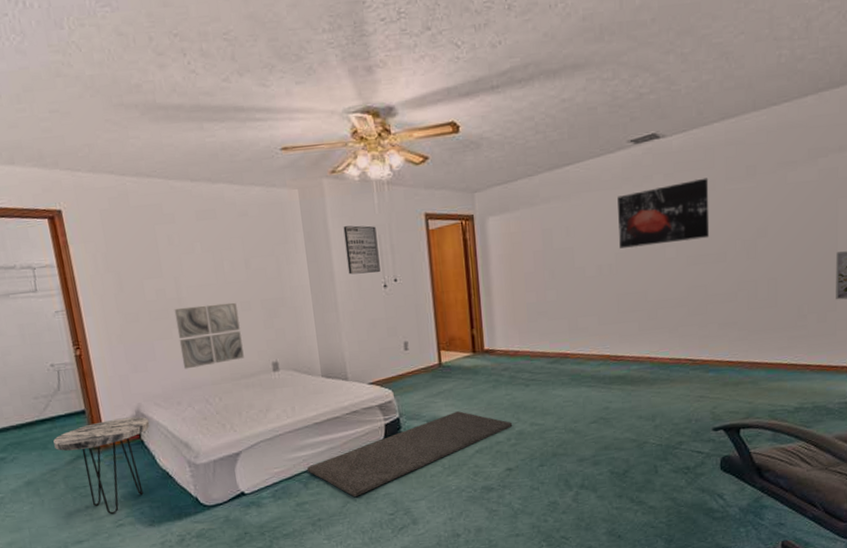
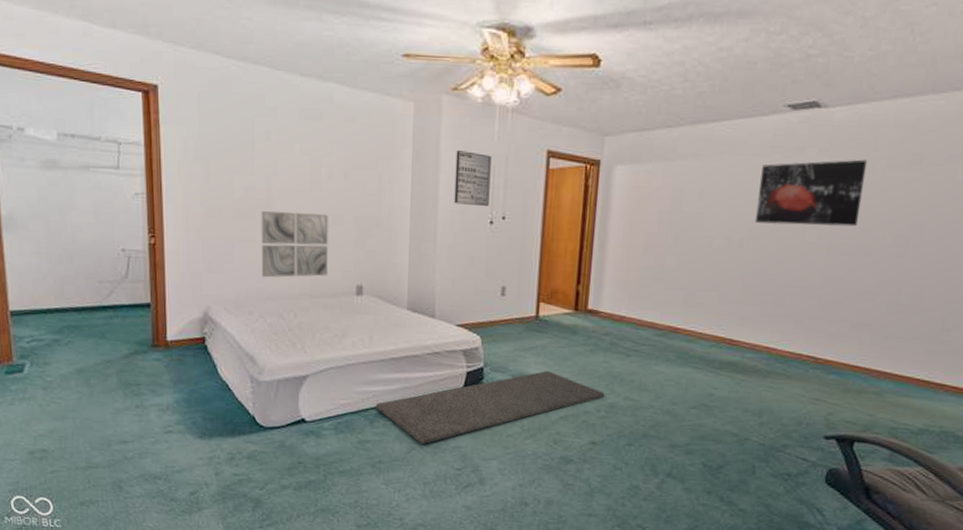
side table: present [53,416,150,515] -> none [113,318,216,419]

